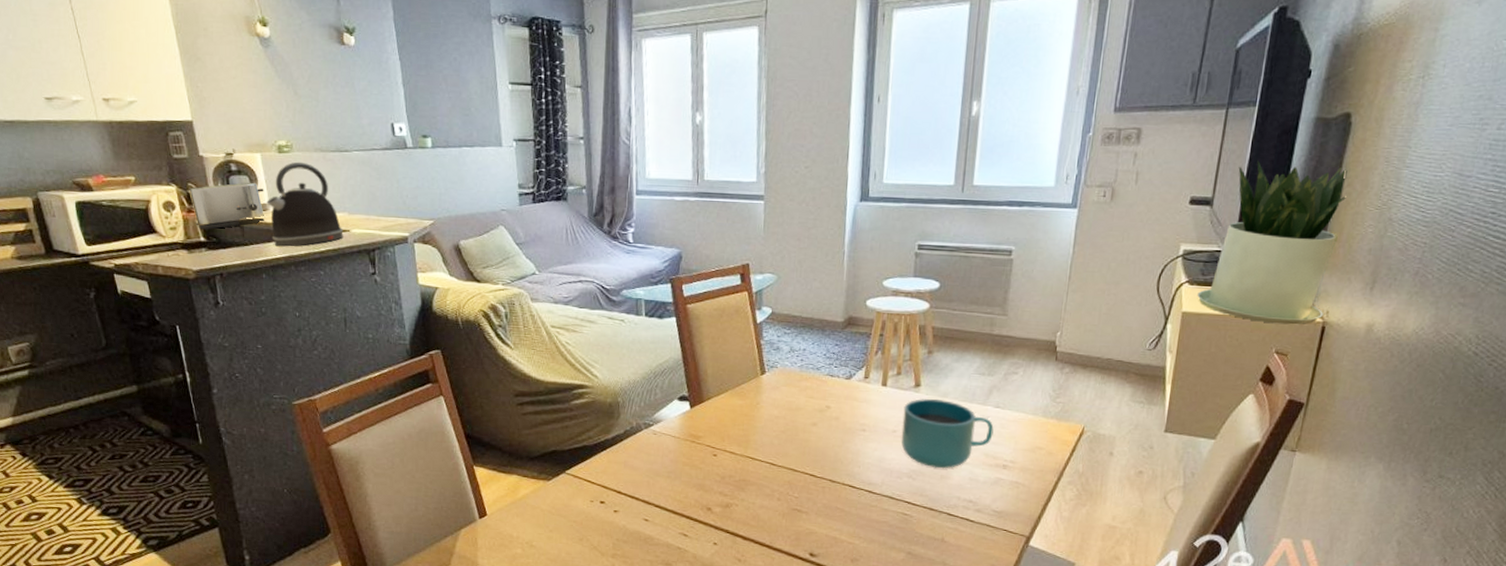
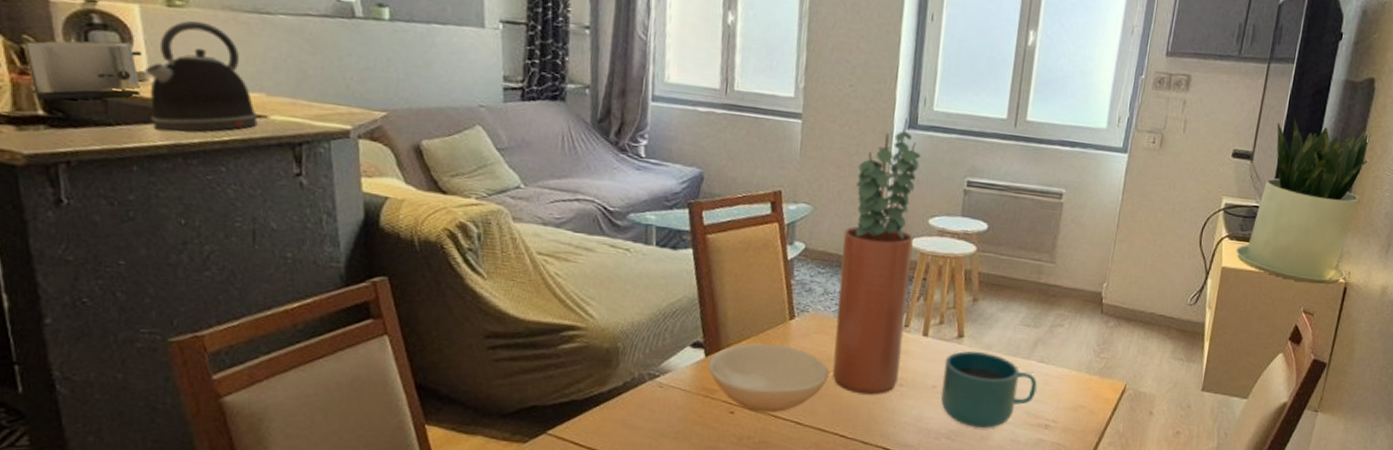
soup bowl: none [692,395,798,455] -> present [707,343,829,413]
vase: none [800,192,873,438] -> present [832,118,921,394]

